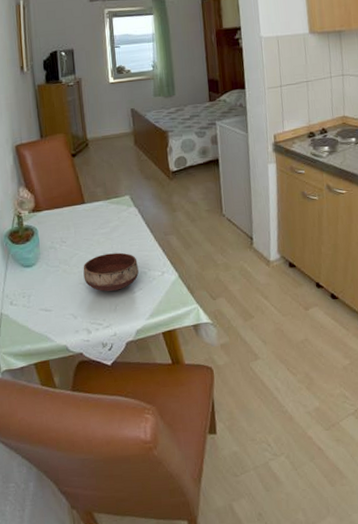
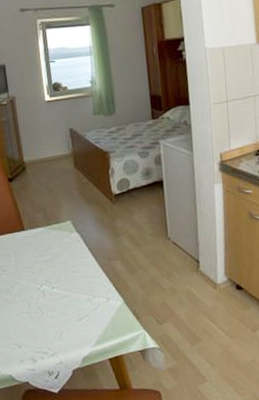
bowl: present [83,252,139,292] -> none [25,280,83,320]

